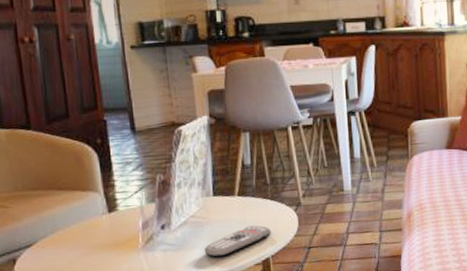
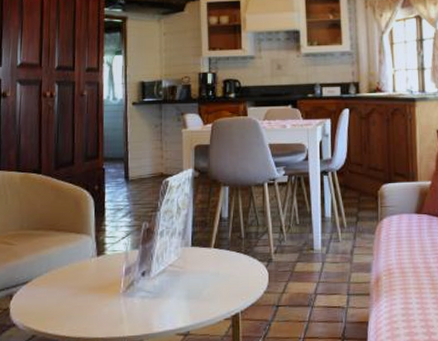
remote control: present [204,225,272,258] -> none [178,278,243,309]

